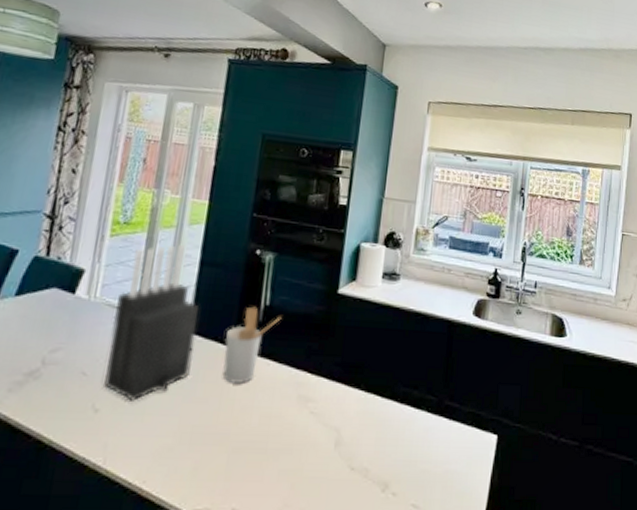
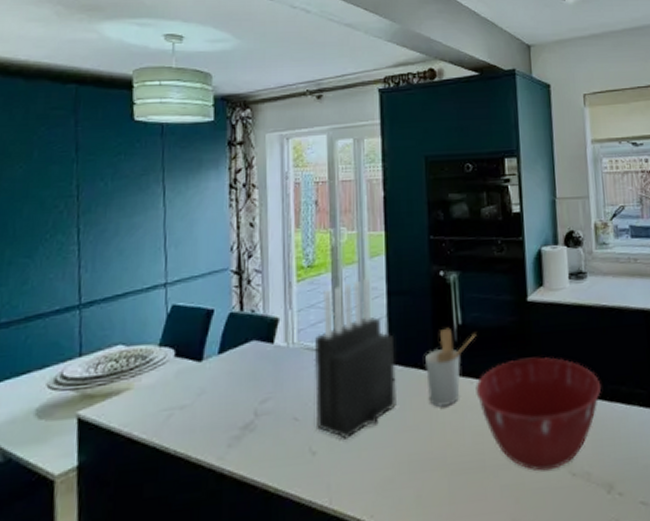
mixing bowl: none [271,348,394,461] -> present [476,357,601,472]

